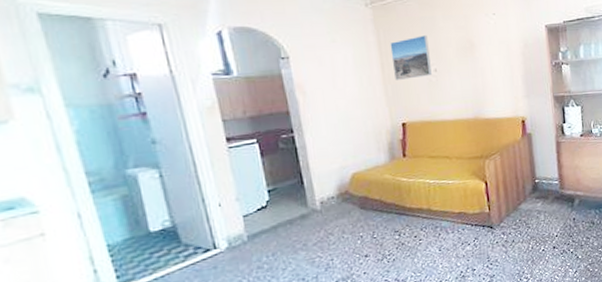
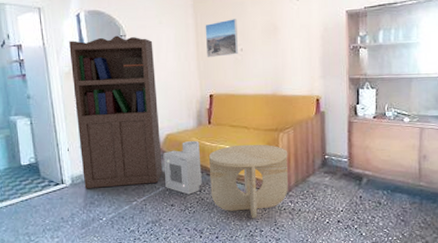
bookcase: none [209,58,351,251] -> present [69,35,163,188]
air purifier: none [350,178,407,241] -> present [163,141,208,195]
side table: none [406,174,499,258] -> present [208,144,288,219]

